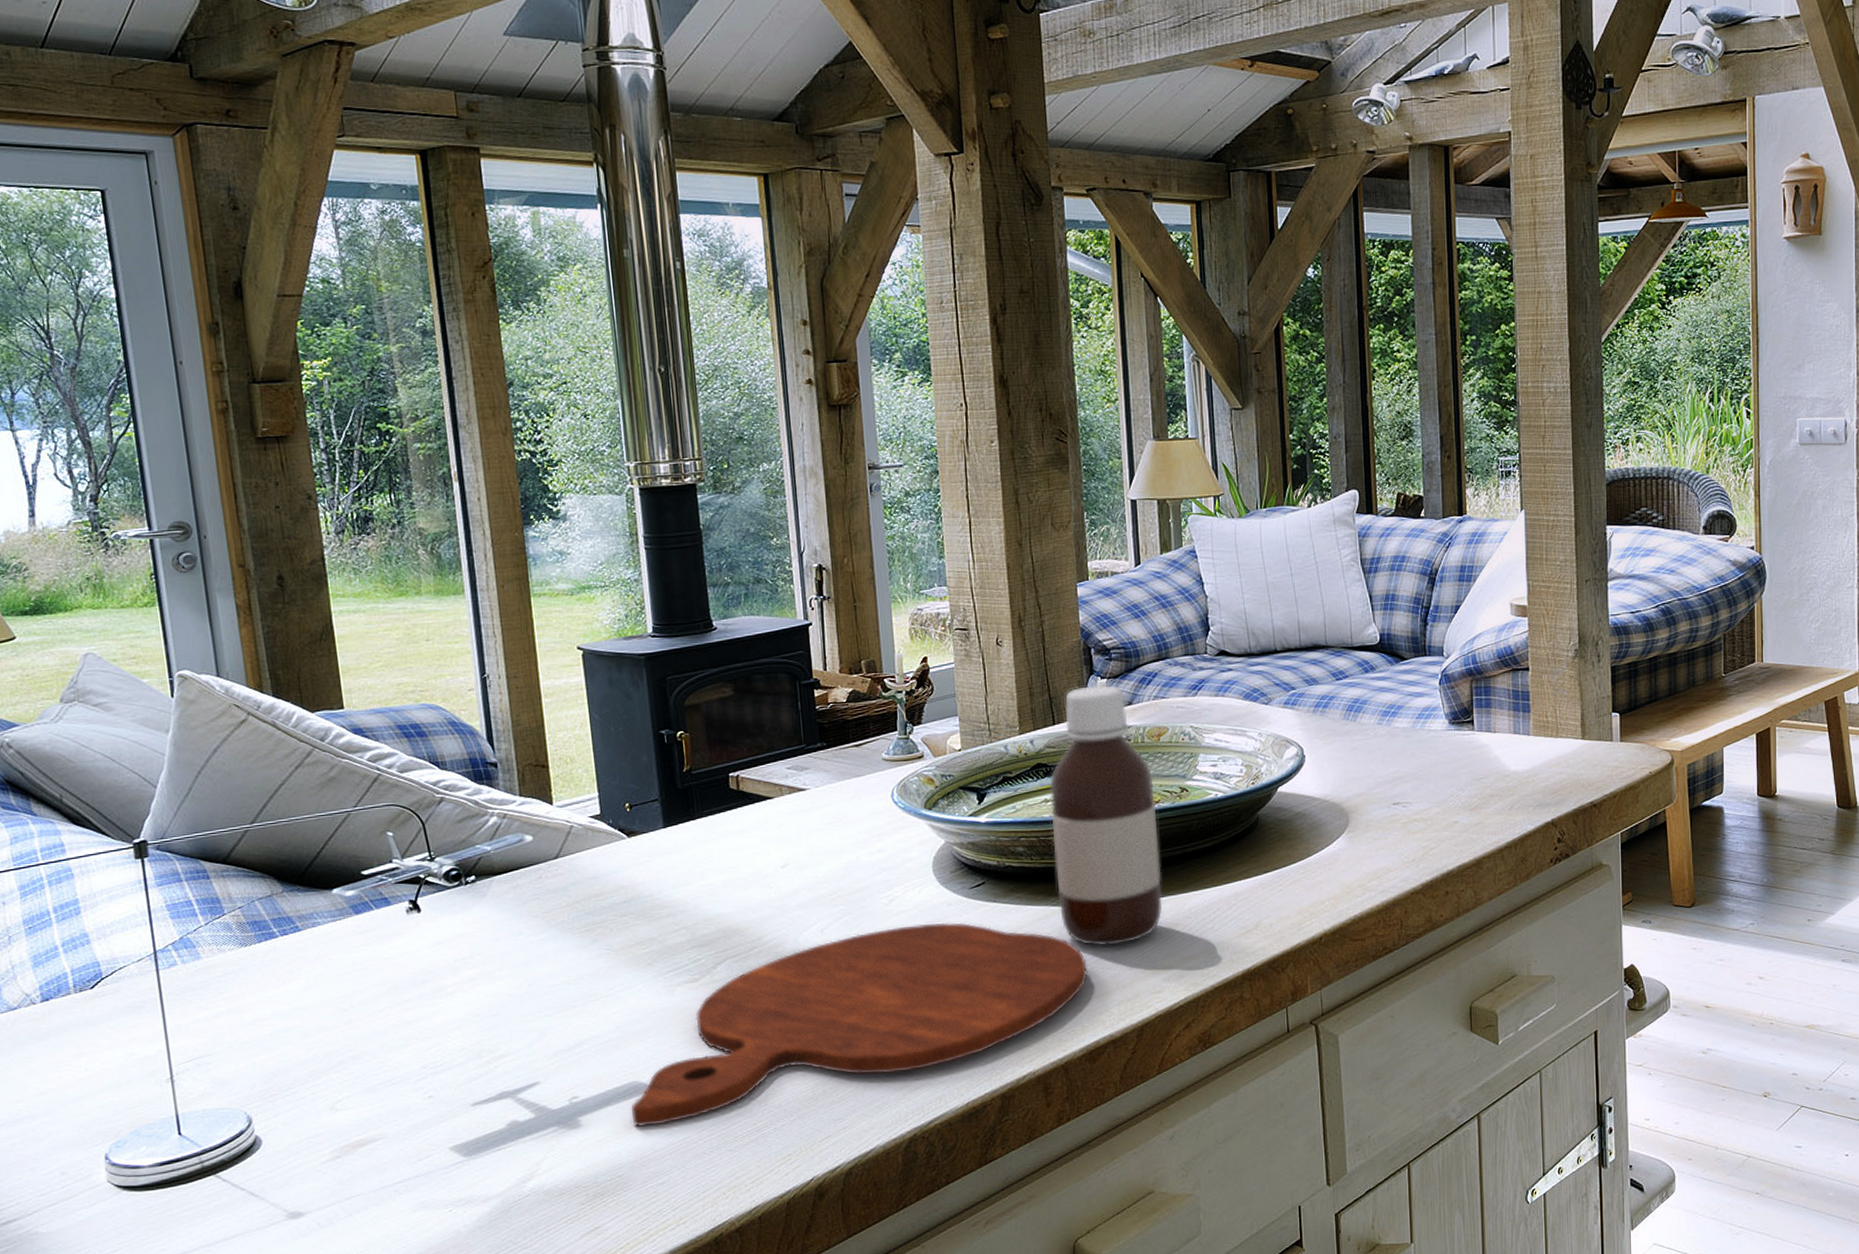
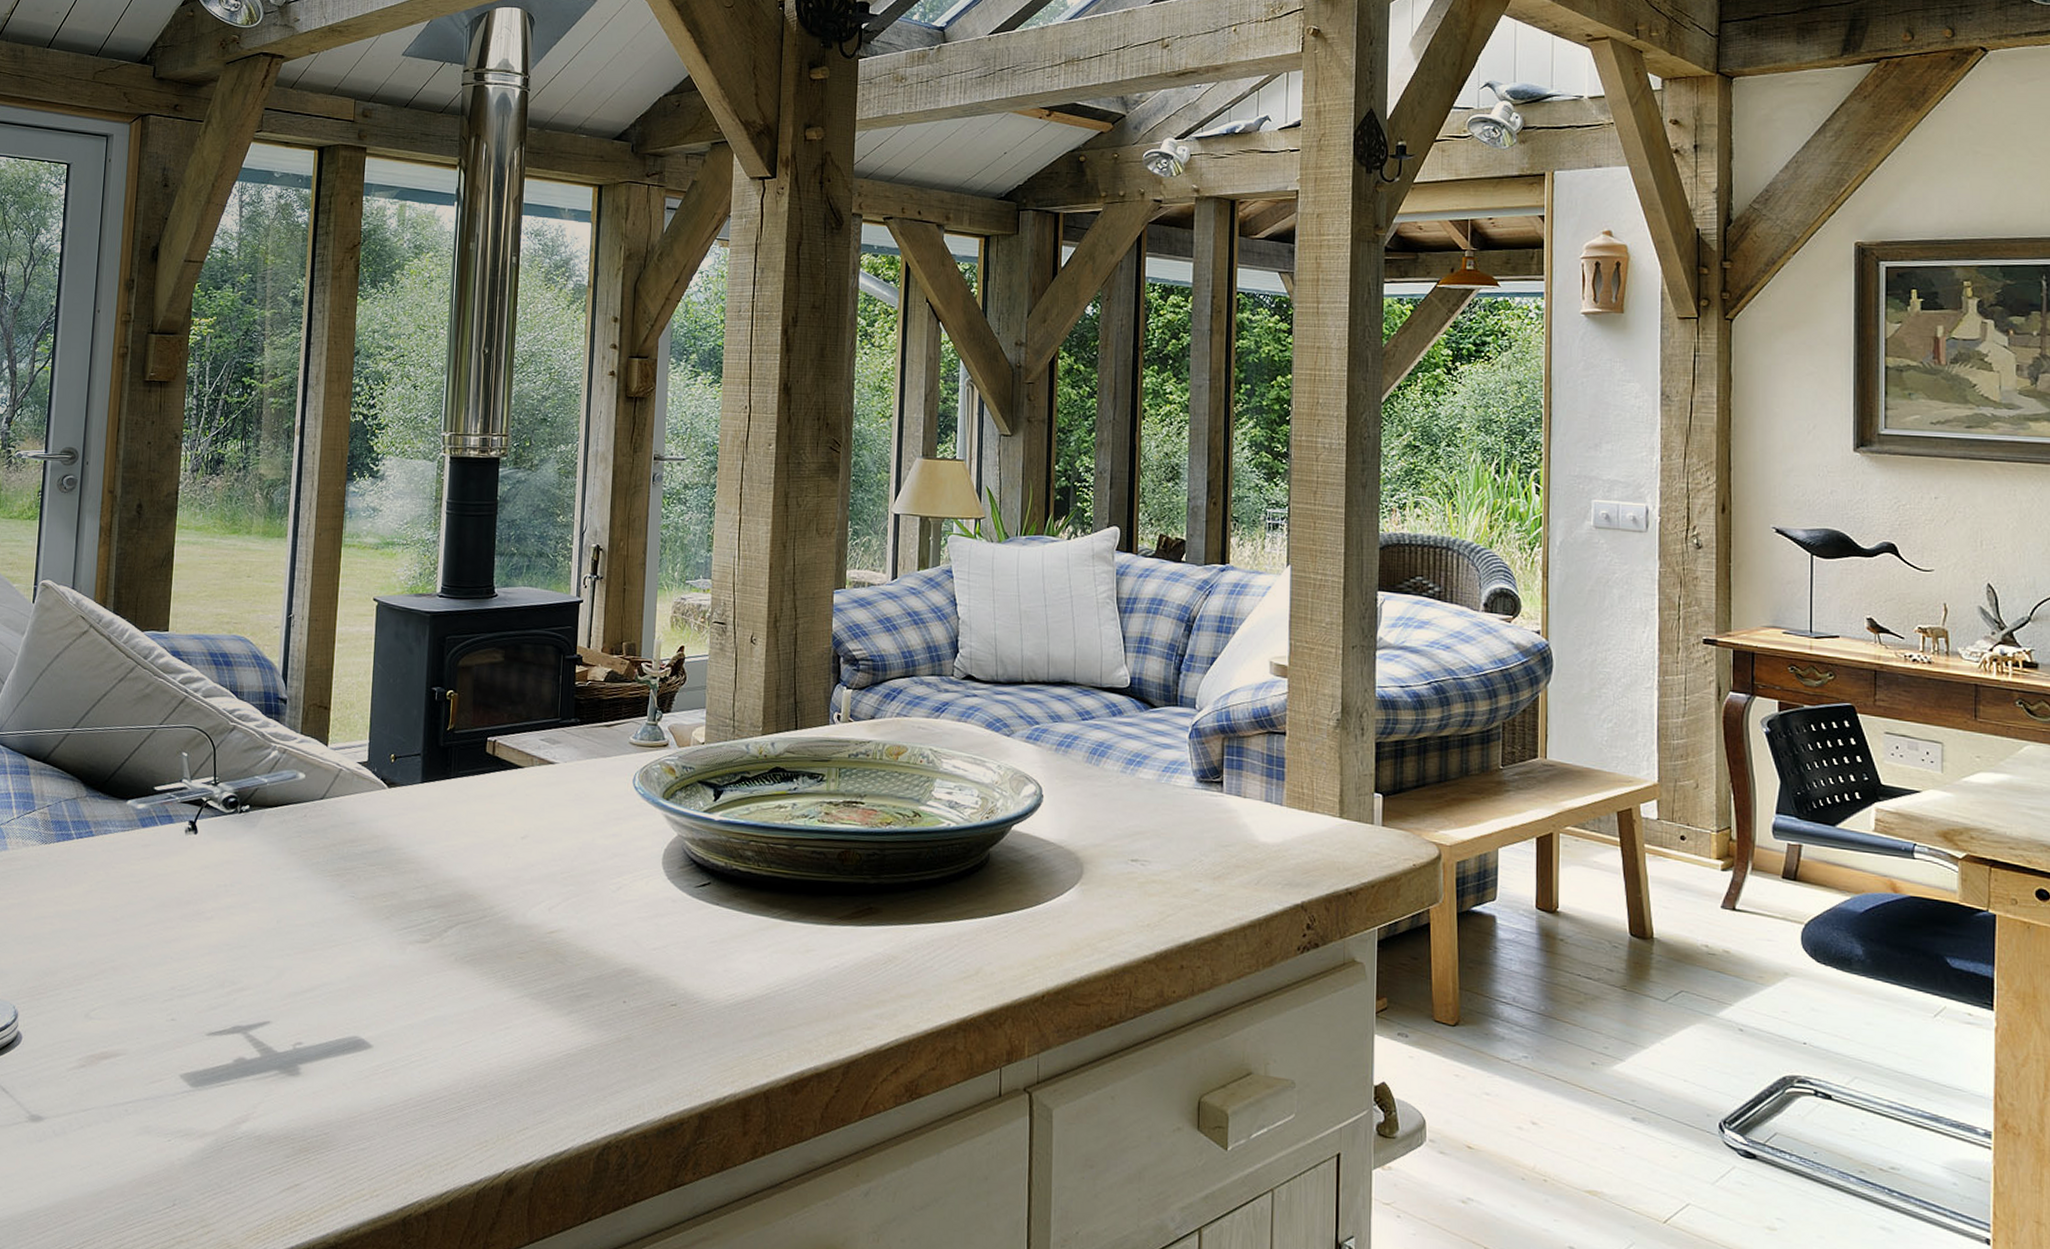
cutting board: present [631,922,1088,1127] -> none [346,916,801,1087]
bottle: present [1050,685,1163,947] -> none [780,695,888,970]

